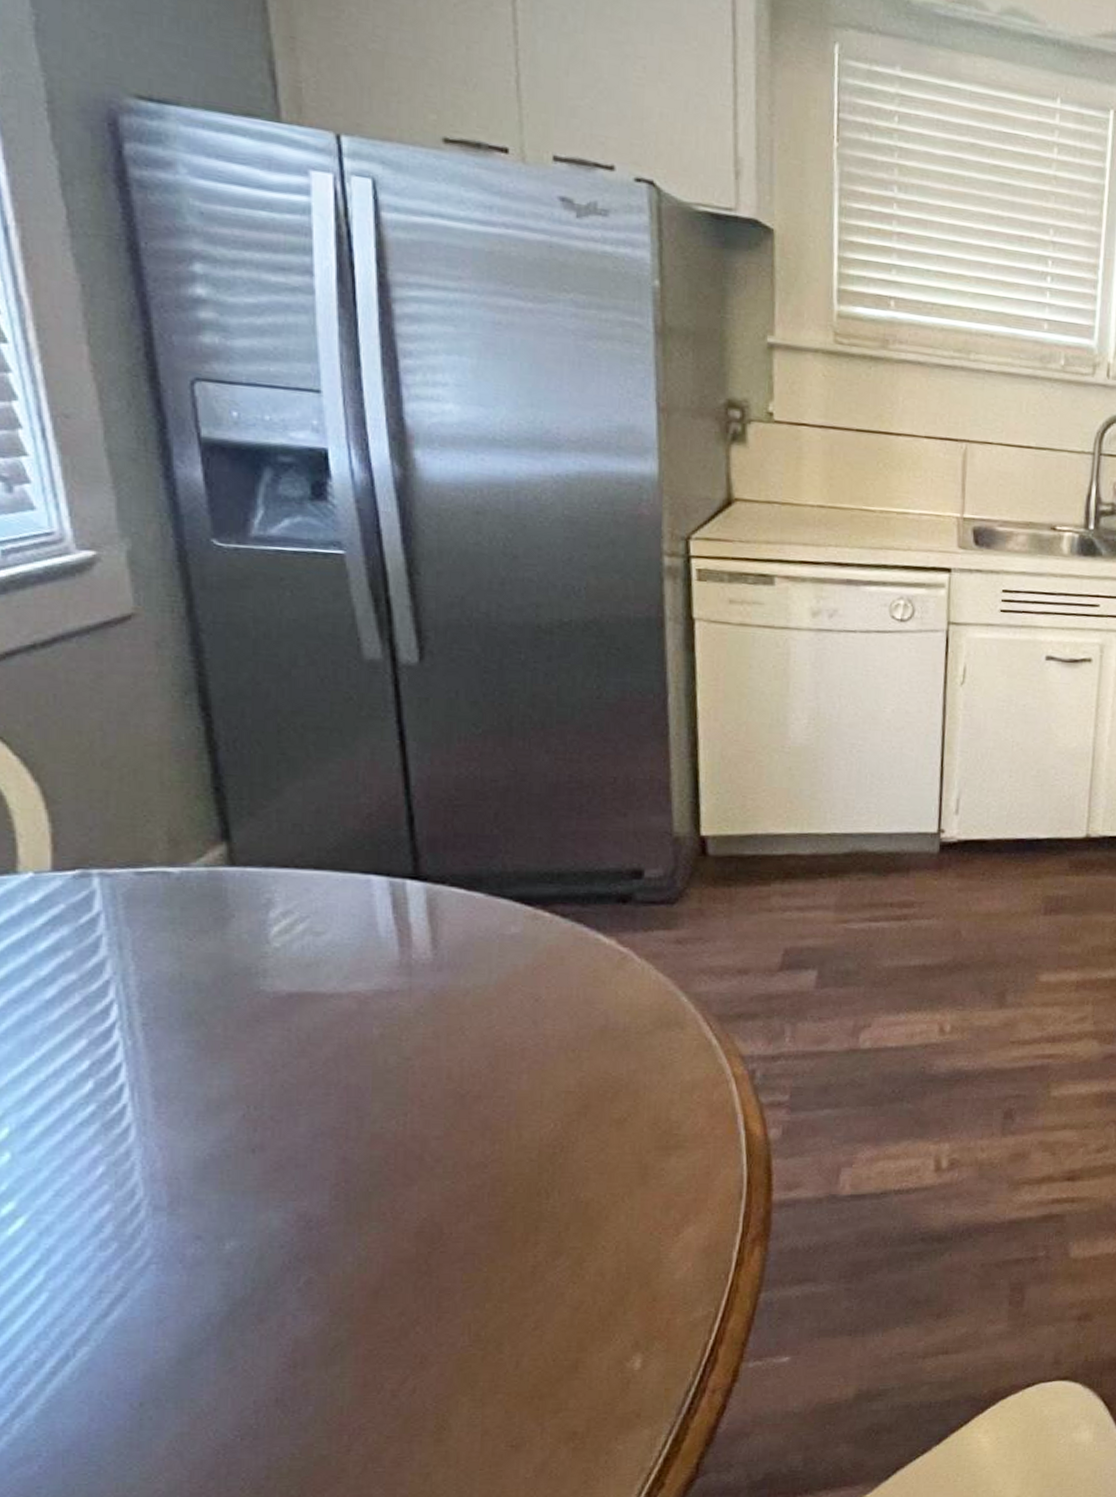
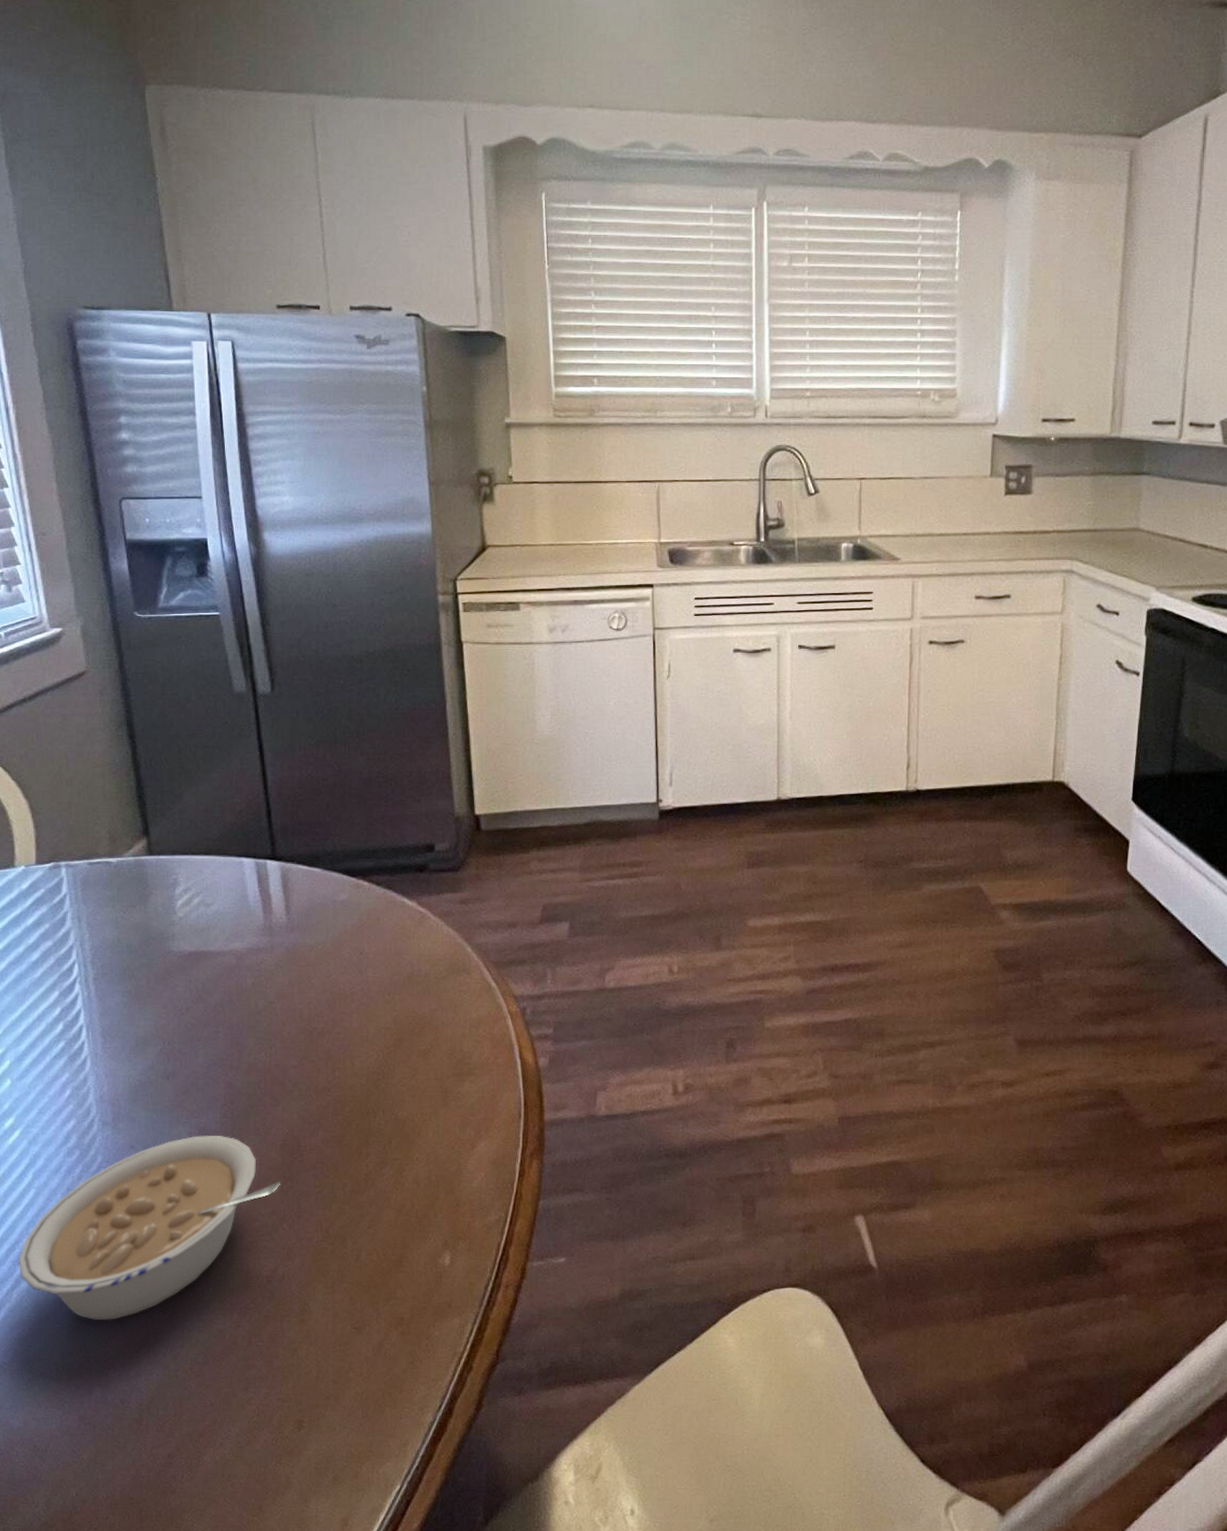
legume: none [22,1221,415,1452] -> present [18,1134,281,1321]

